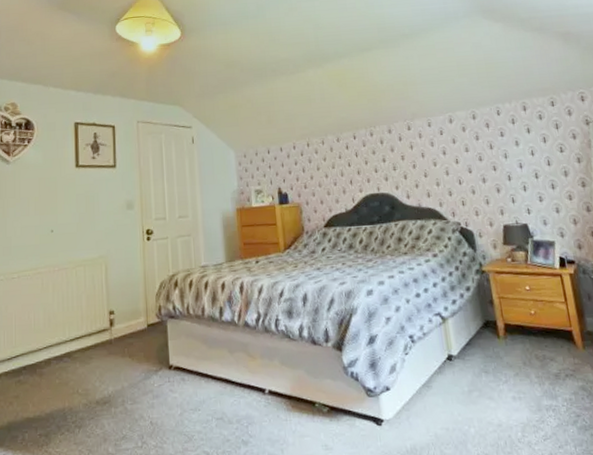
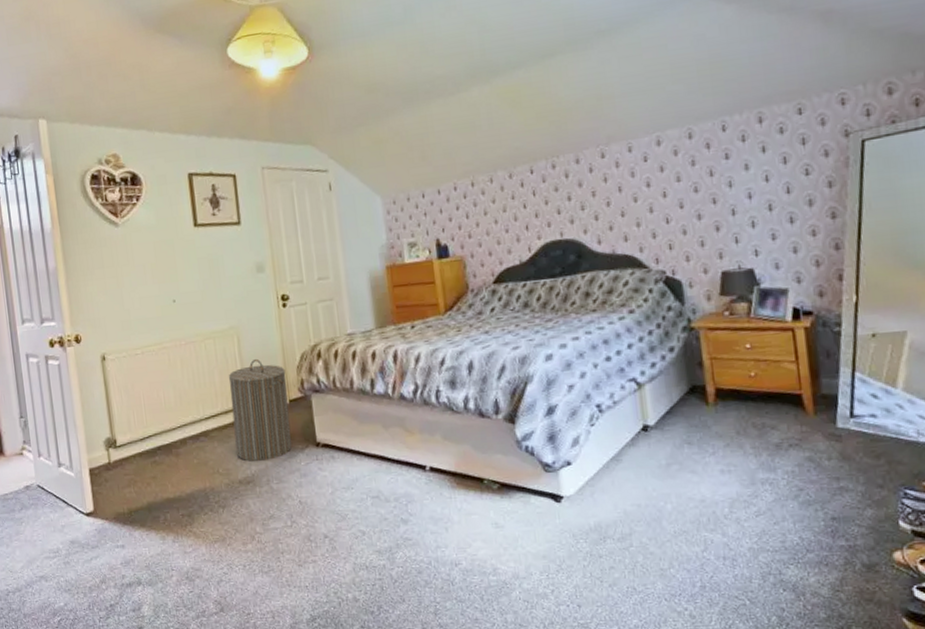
laundry hamper: none [94,285,147,382] -> present [228,358,292,462]

